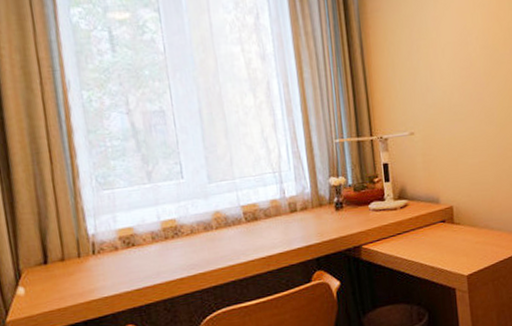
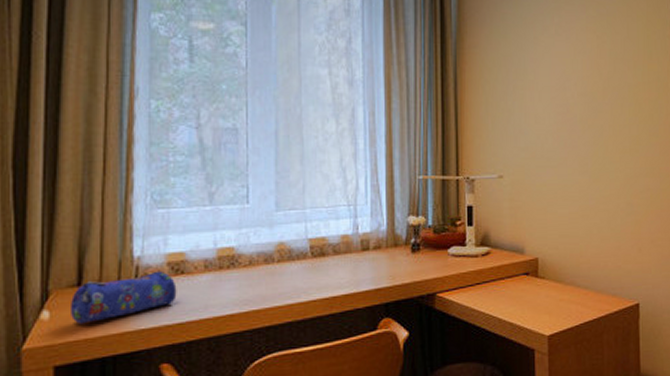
pencil case: none [41,245,132,297] -> present [71,270,177,324]

